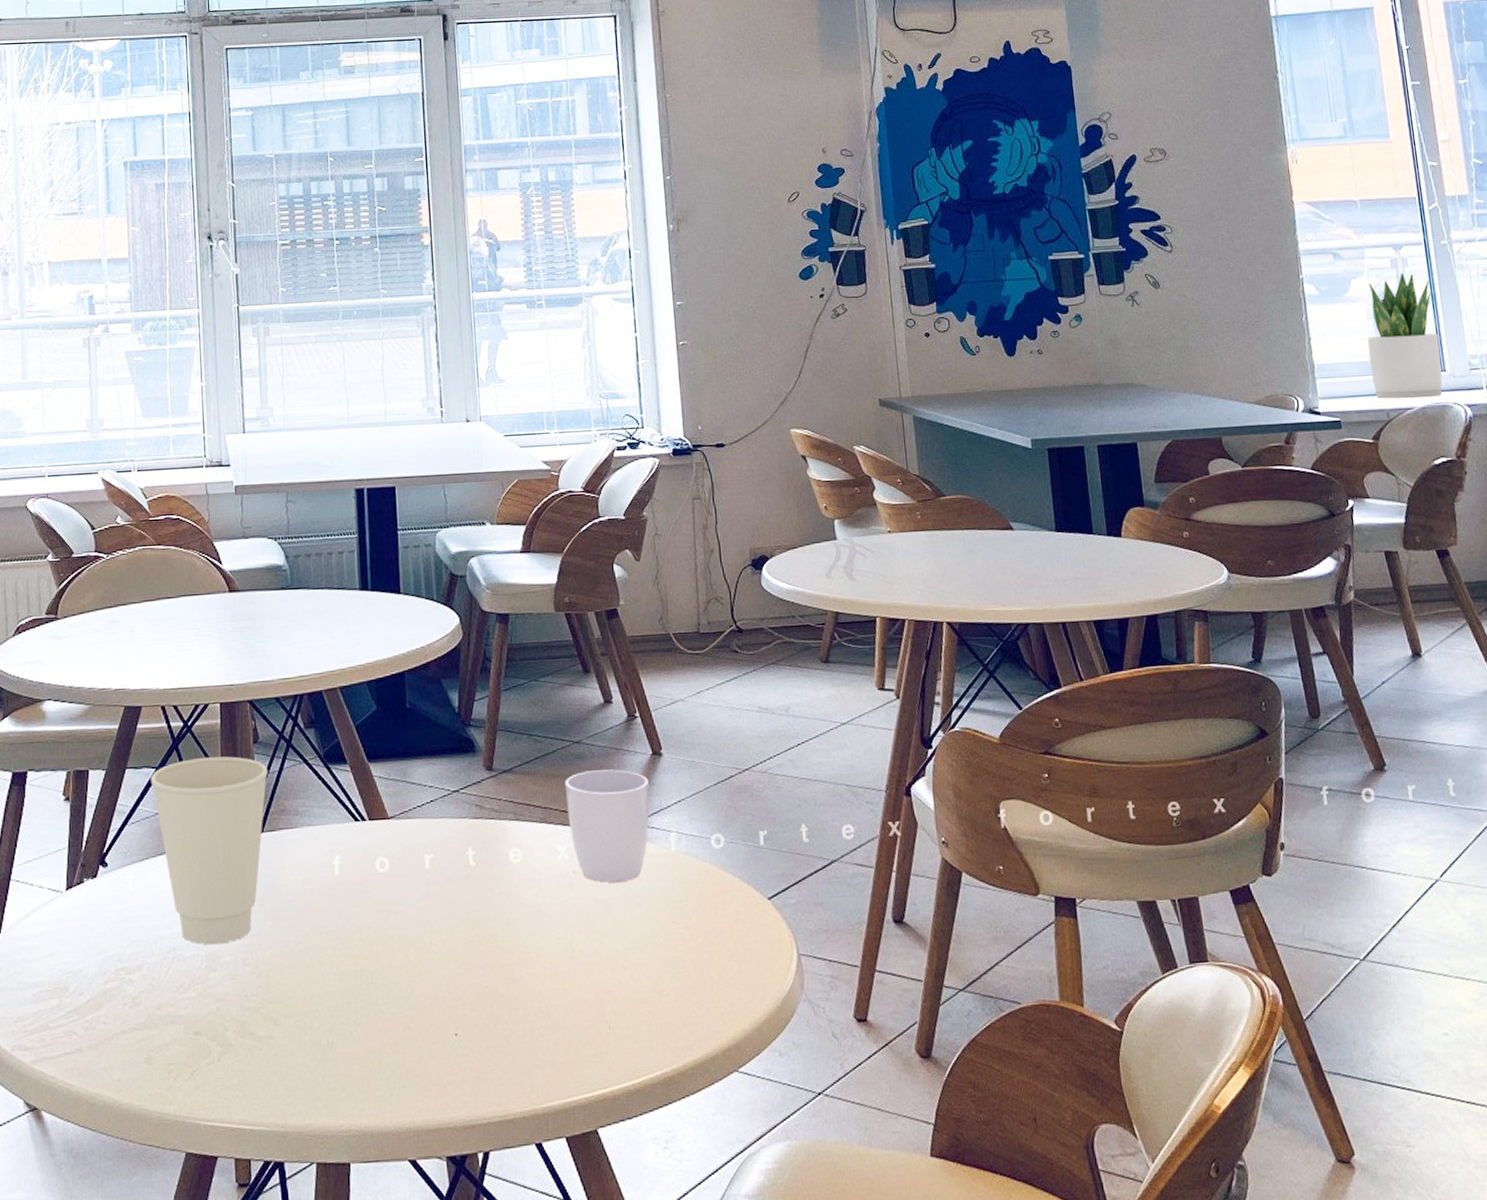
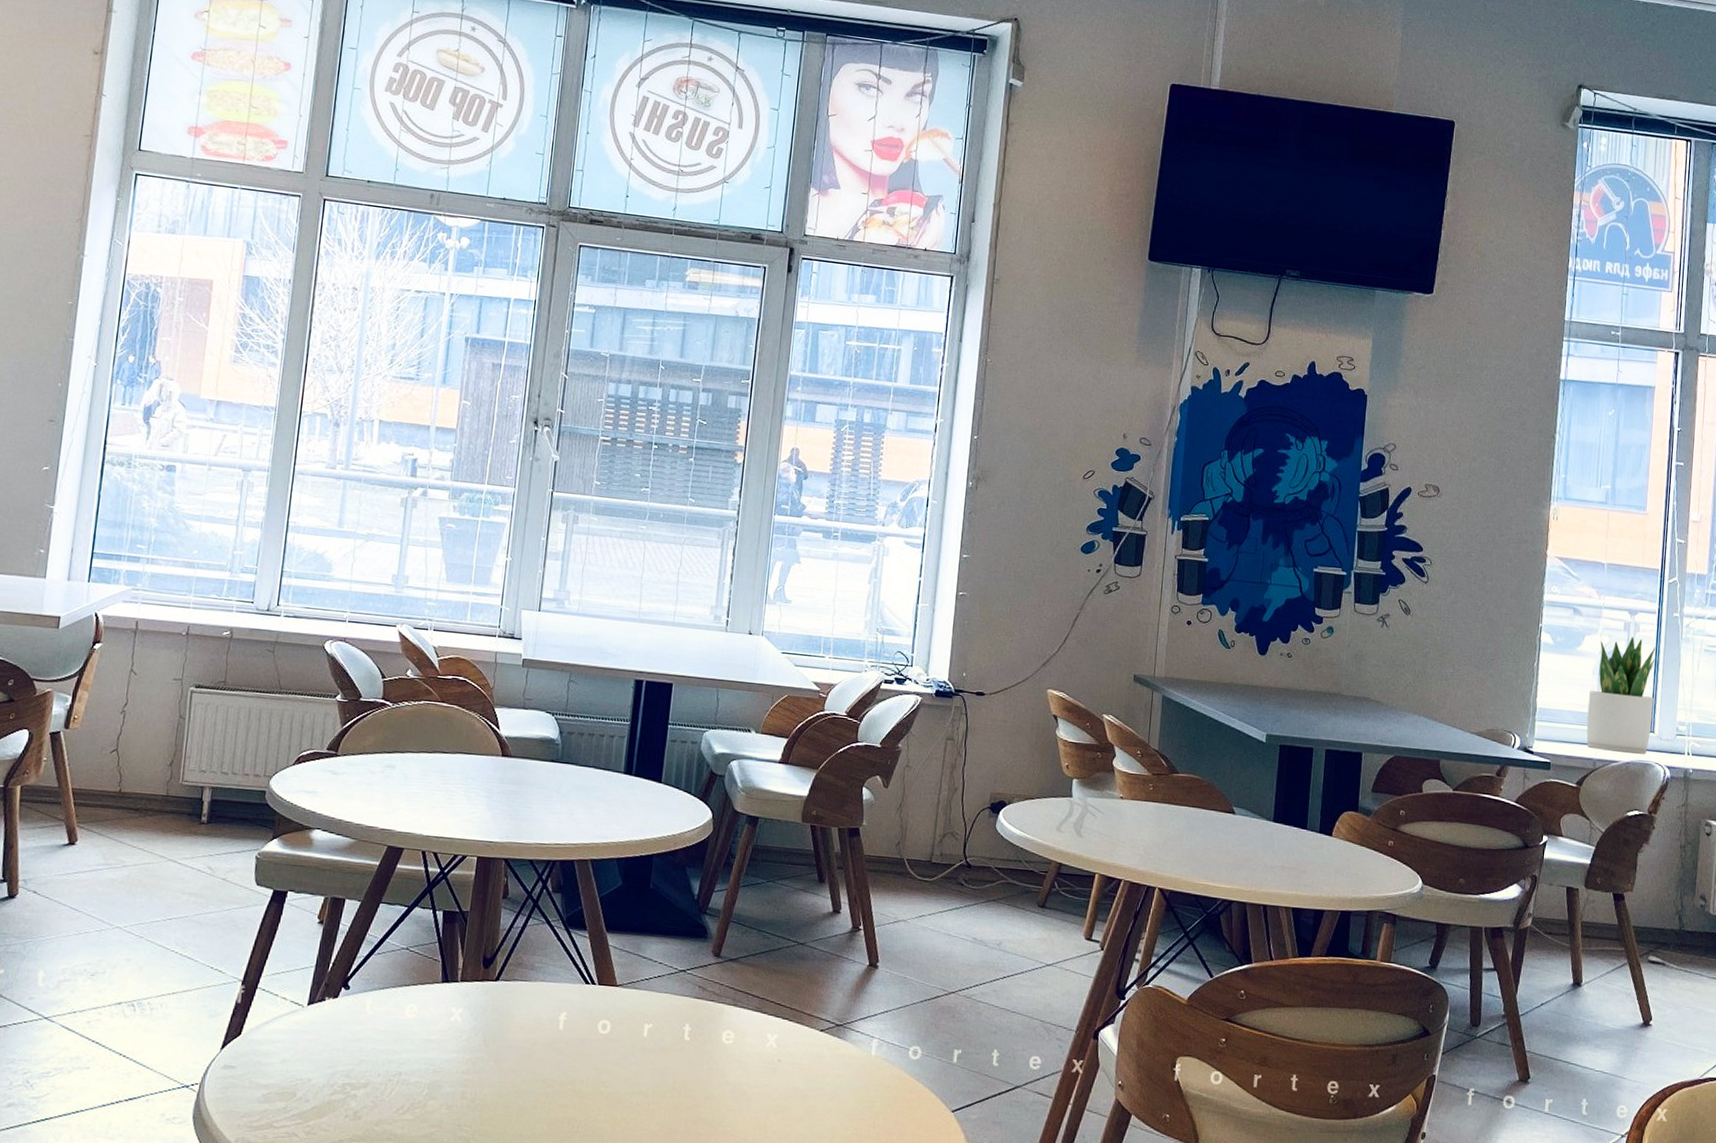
cup: present [150,756,268,945] -> none [401,903,512,1076]
cup: present [564,769,650,883] -> none [781,971,862,1076]

